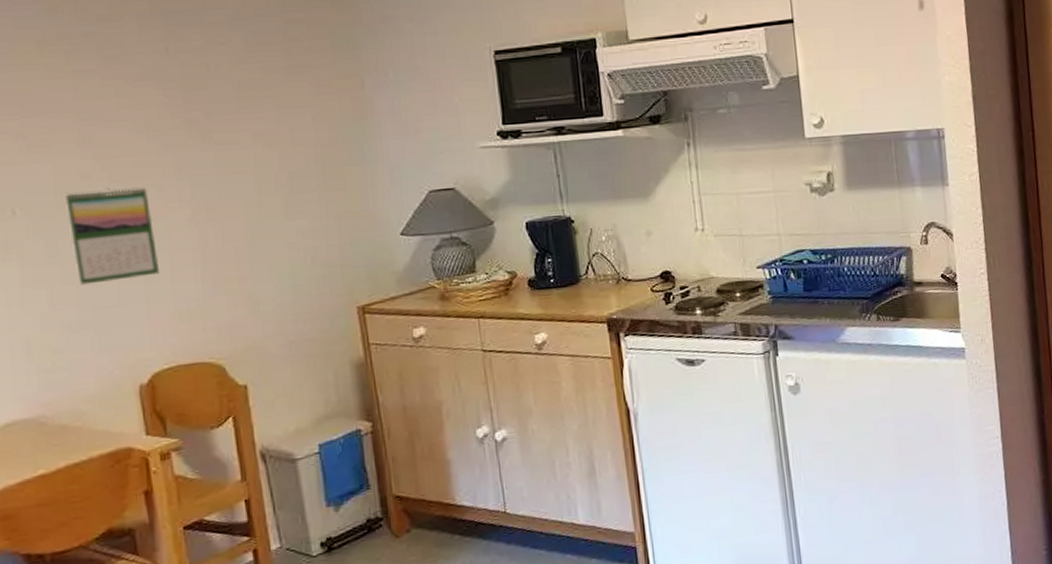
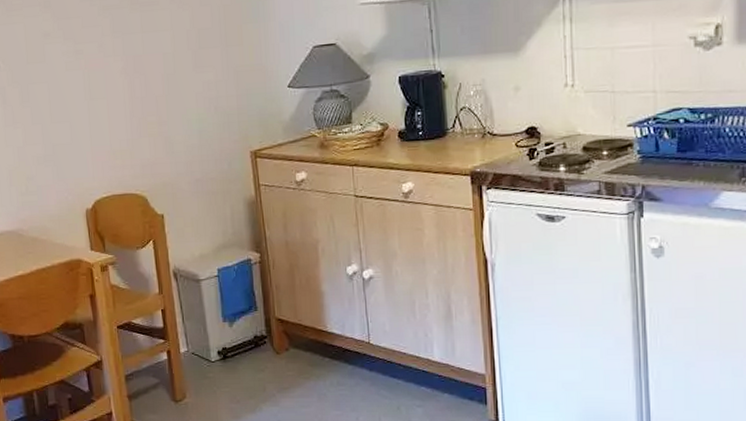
calendar: present [65,186,159,285] -> none [33,42,99,126]

